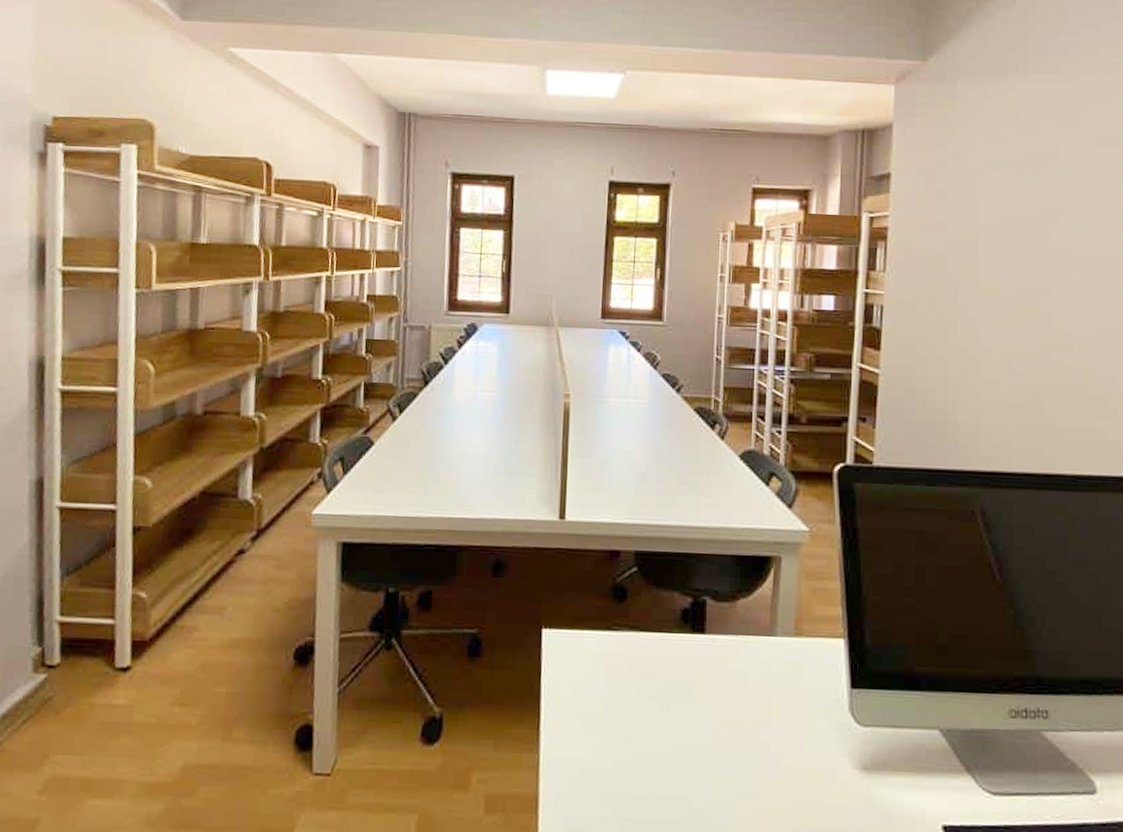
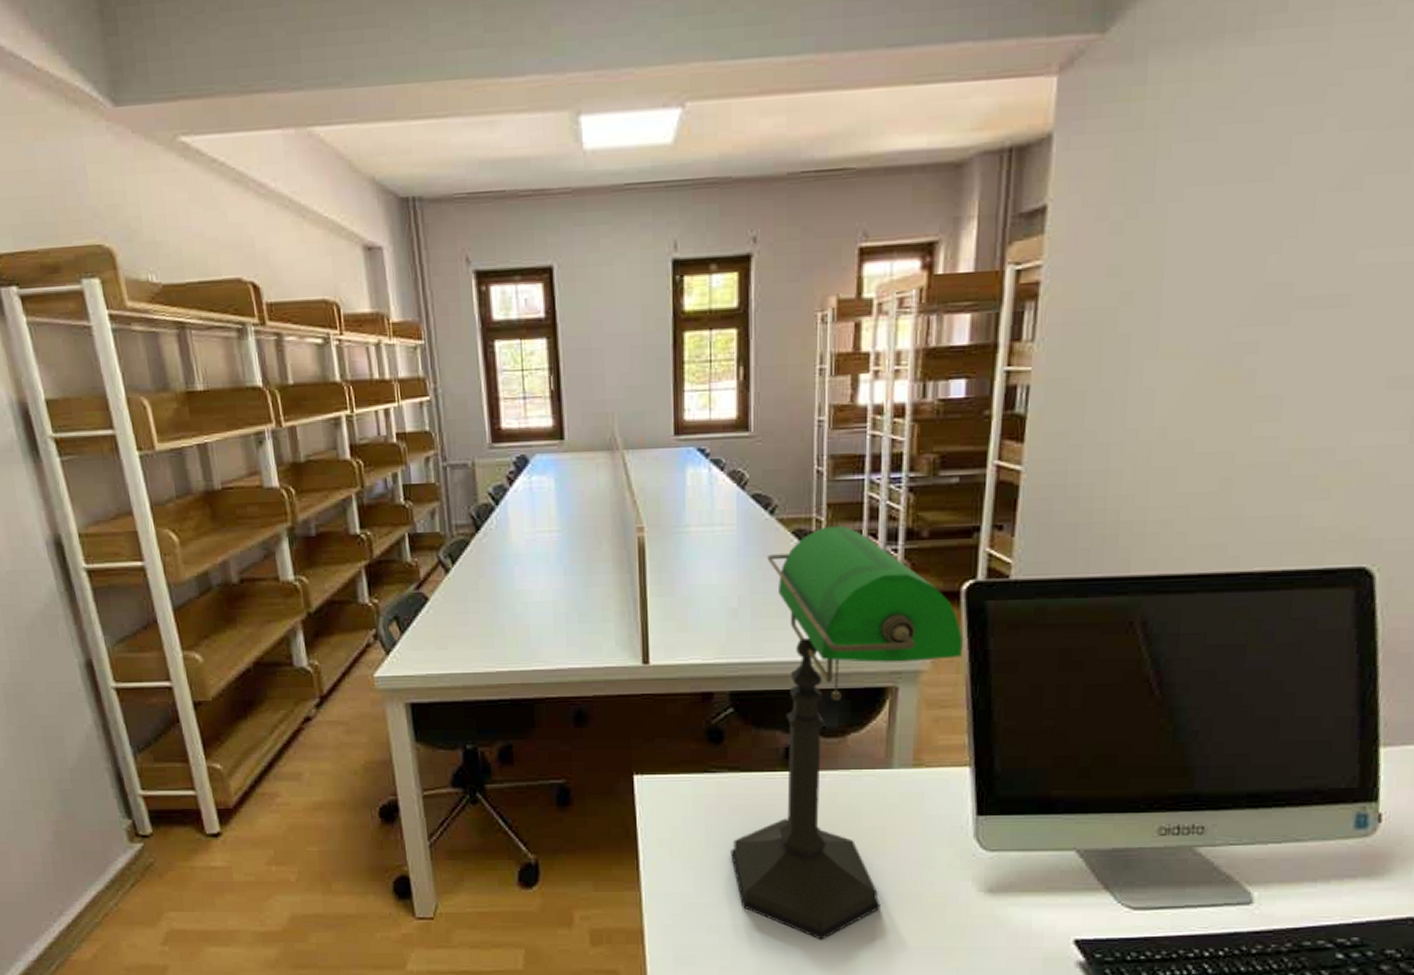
desk lamp: none [627,406,835,816] -> present [730,525,963,940]

